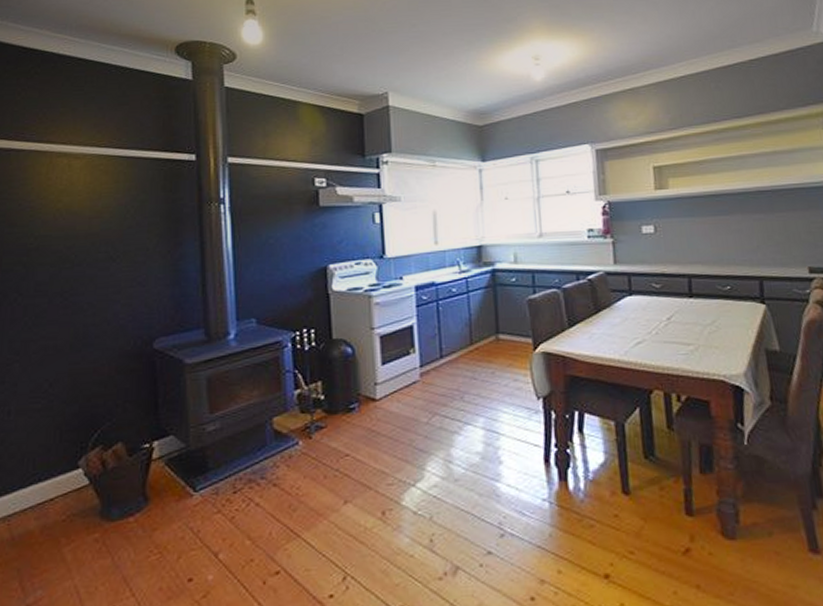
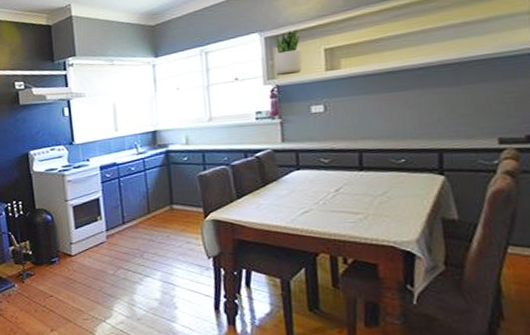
planter: none [605,144,633,192] -> present [274,30,302,76]

